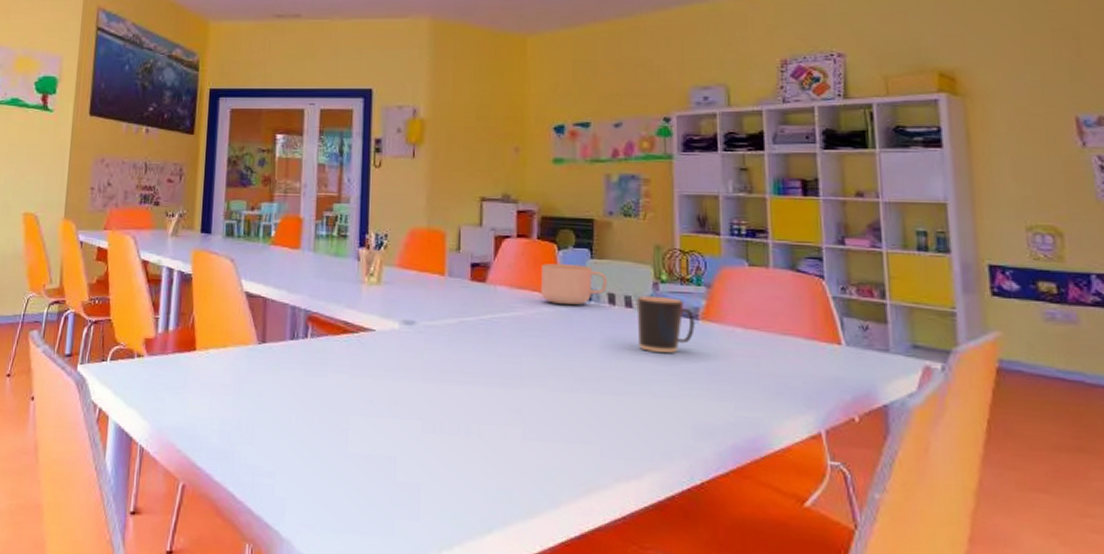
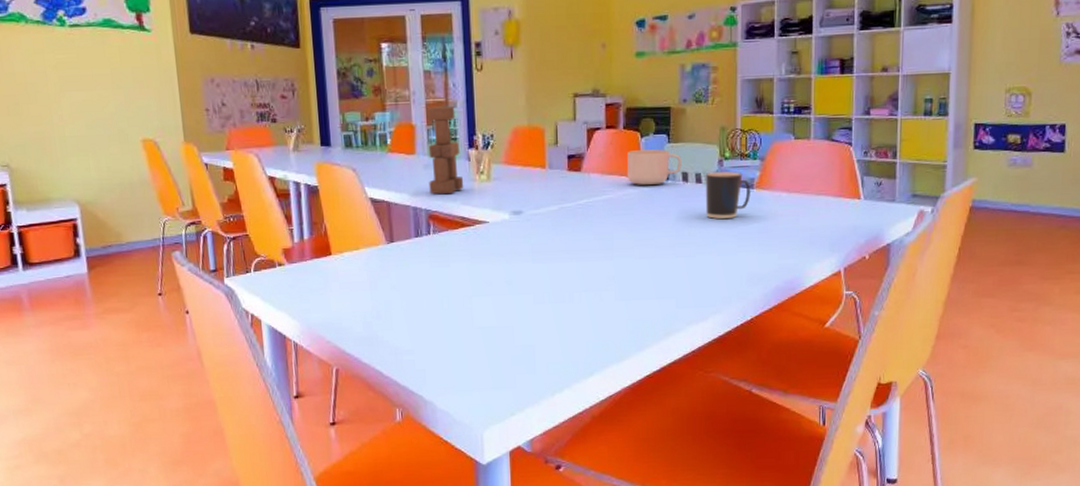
toy blocks: none [311,200,351,295] -> present [427,105,464,195]

